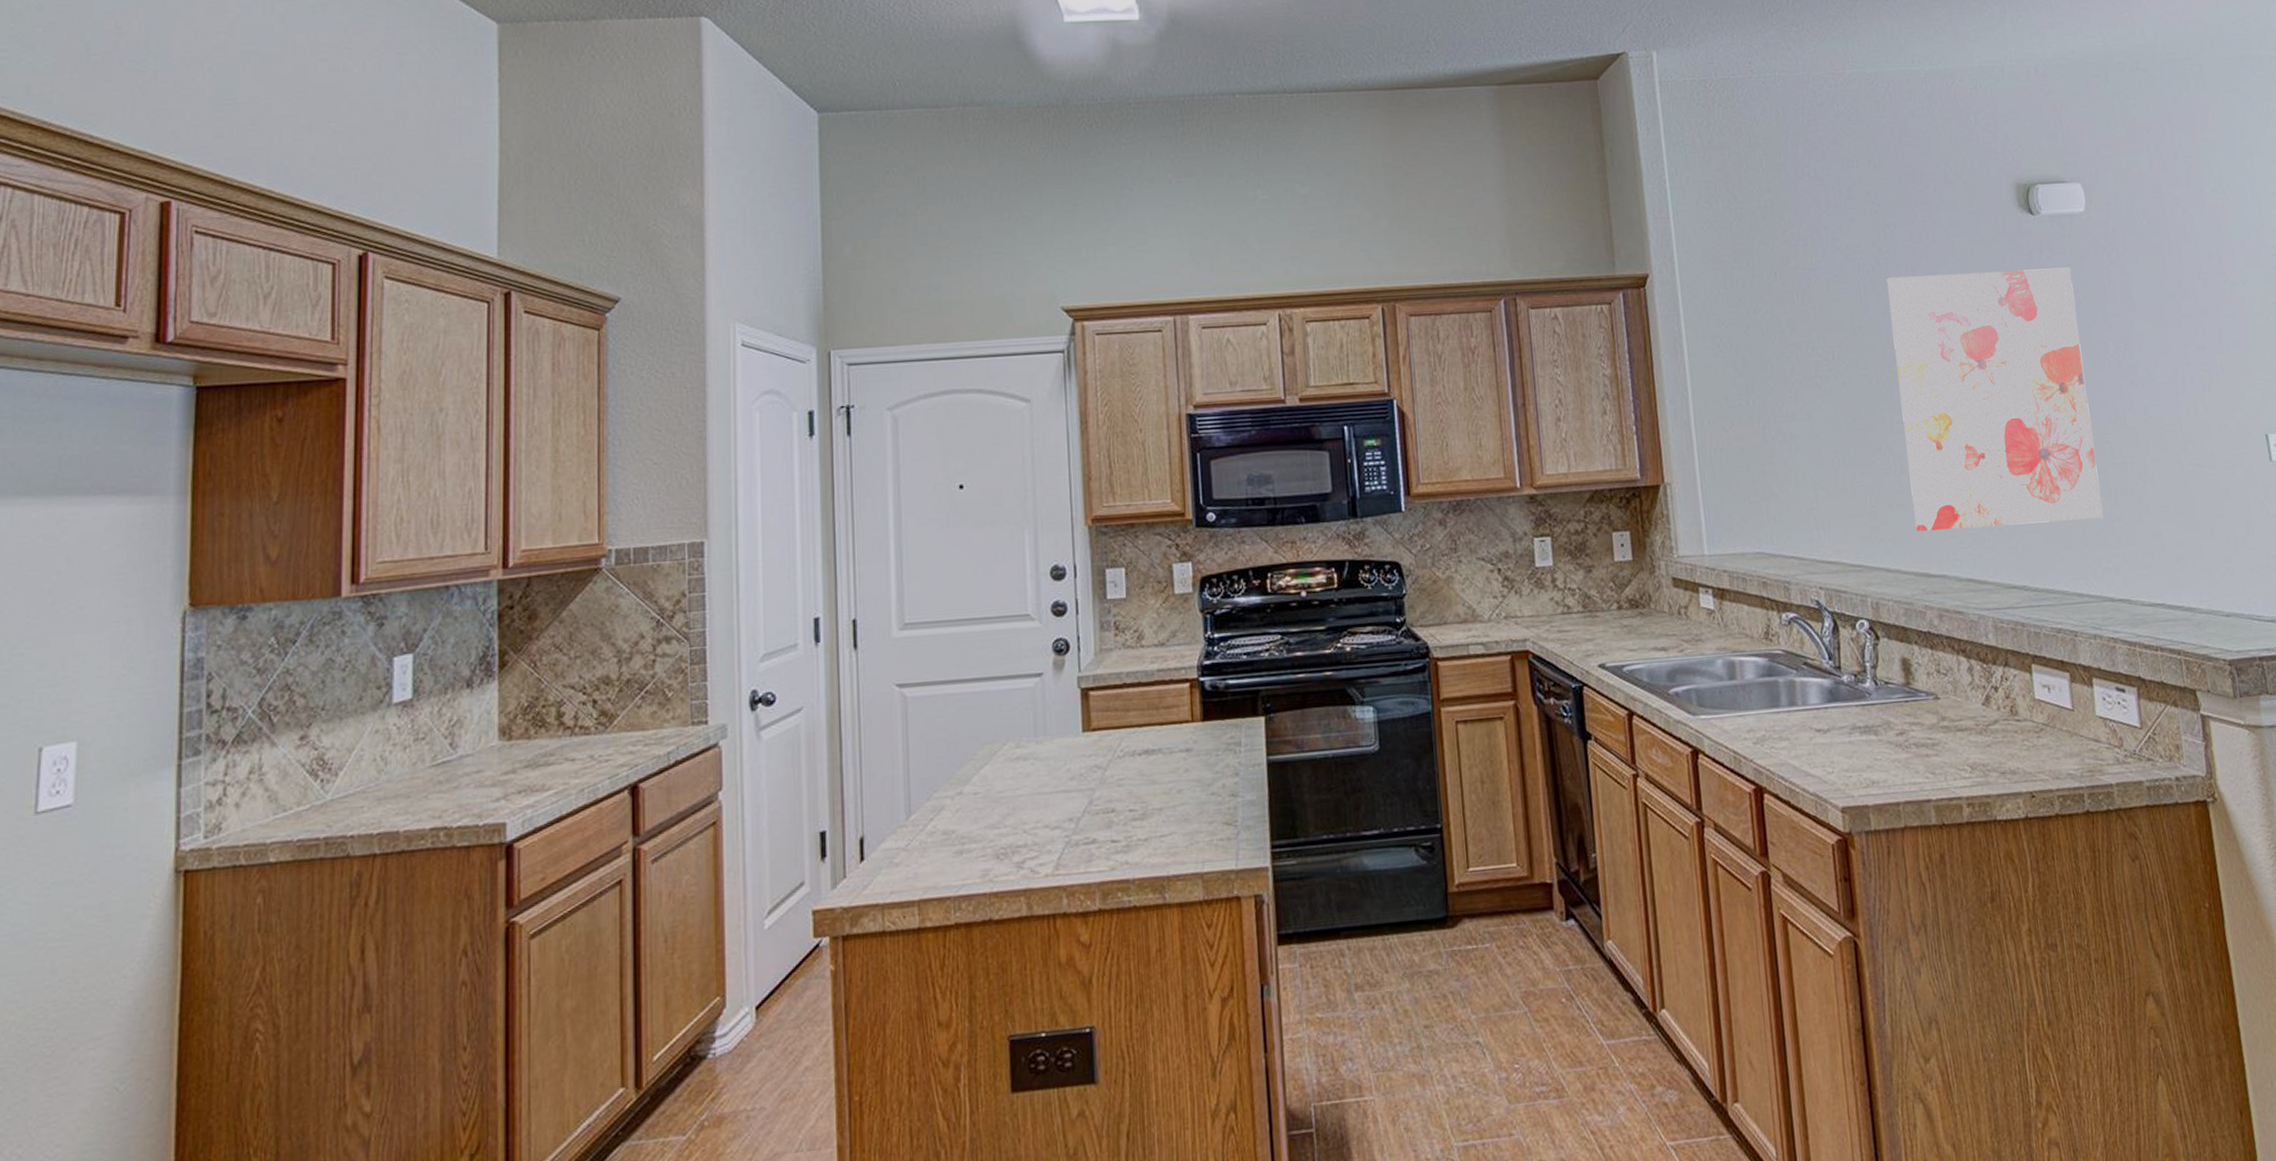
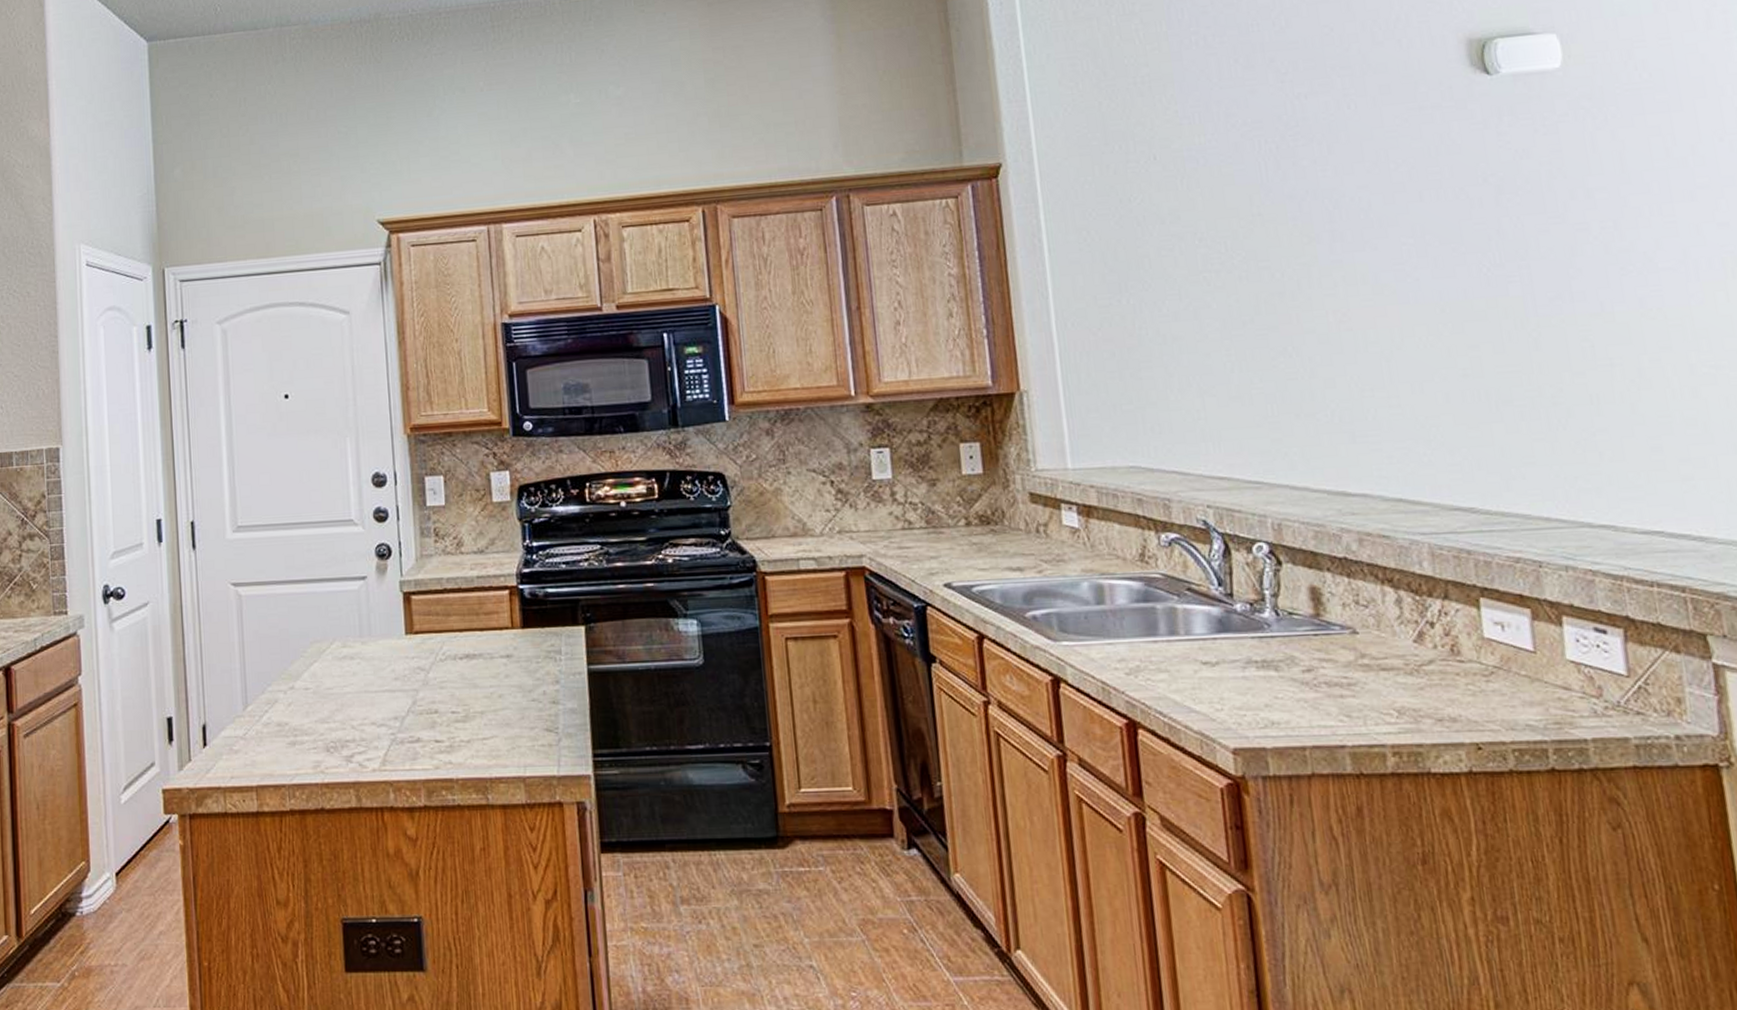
wall art: present [1887,267,2103,531] -> none [1295,135,1580,444]

